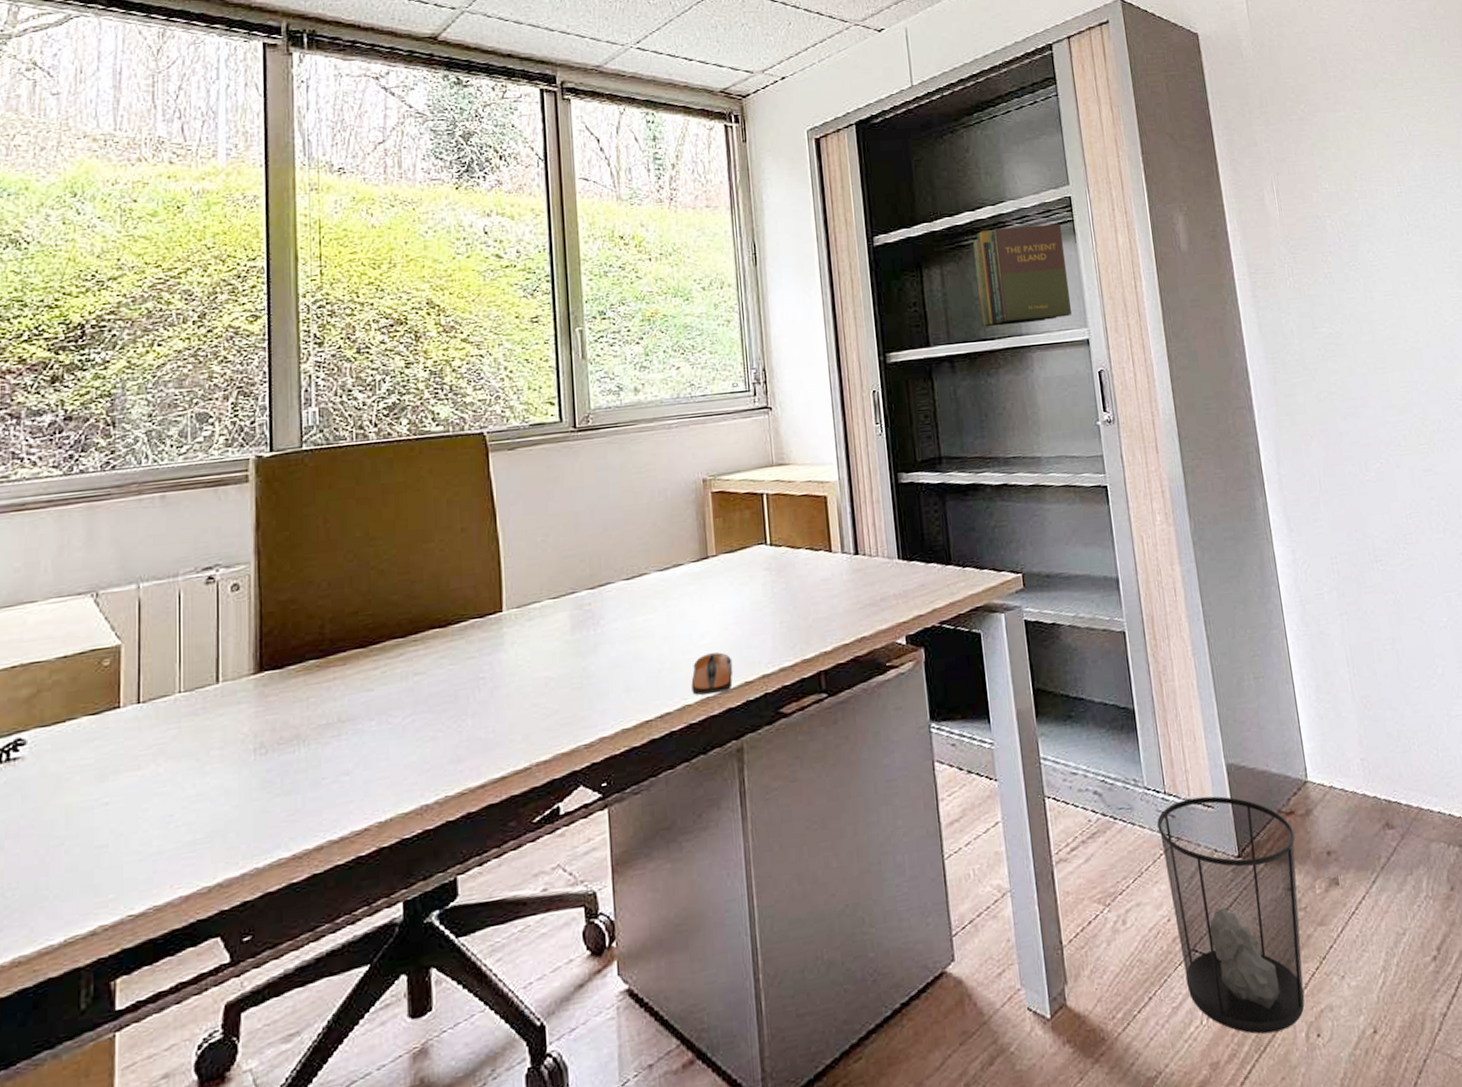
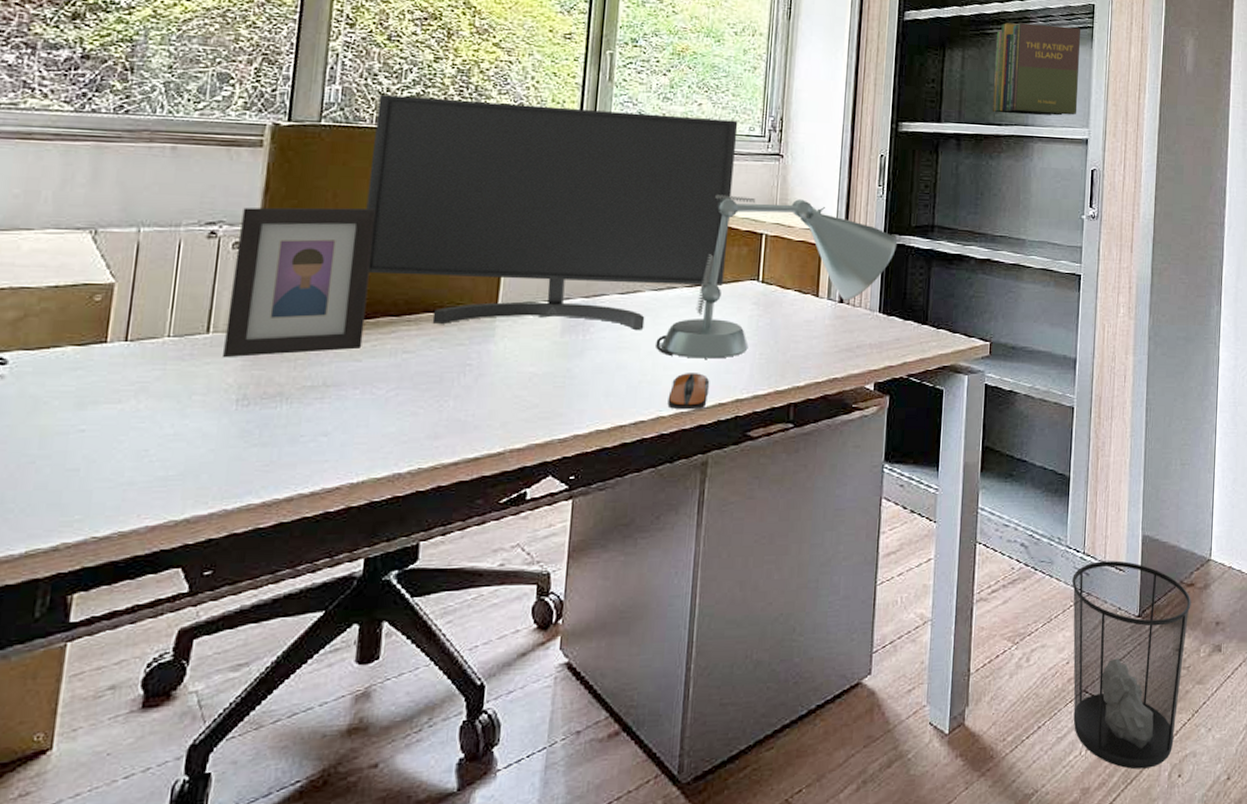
picture frame: none [235,527,372,707] -> present [223,207,376,358]
computer monitor: none [356,379,730,640] -> present [366,95,738,329]
desk lamp: none [670,450,906,638] -> present [656,194,898,359]

